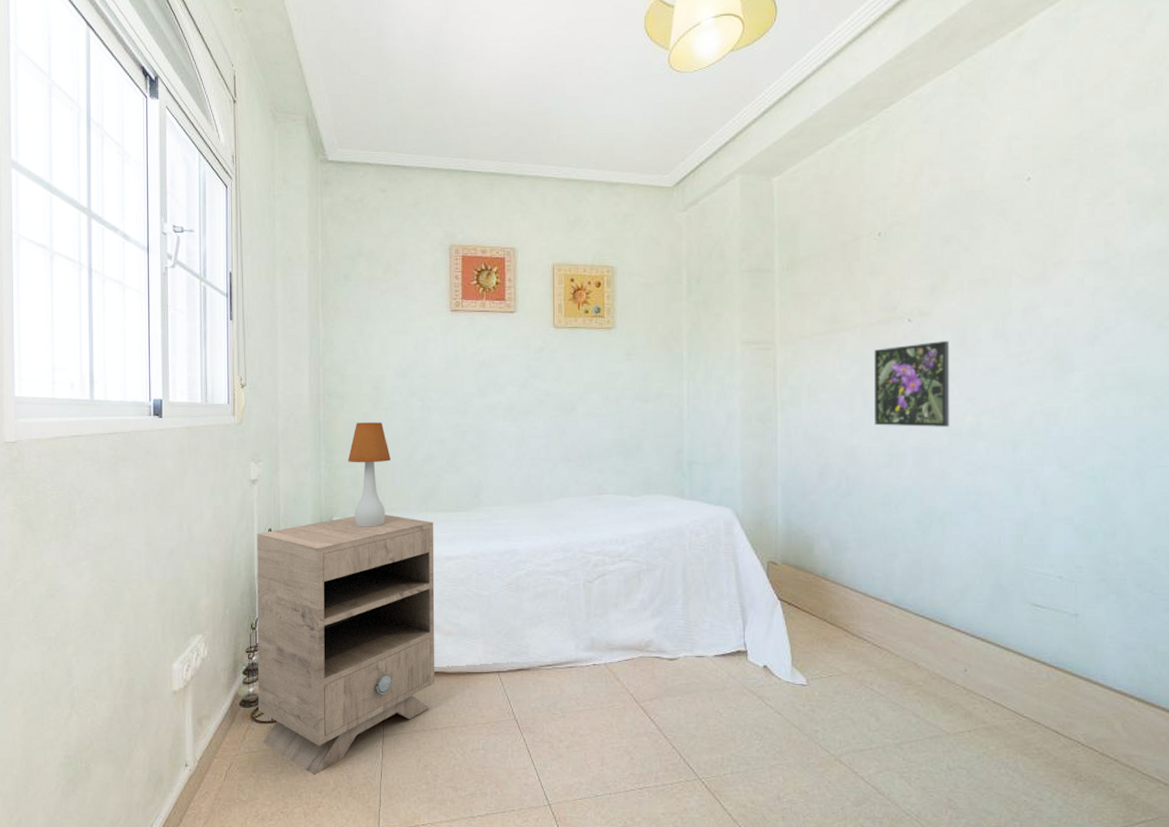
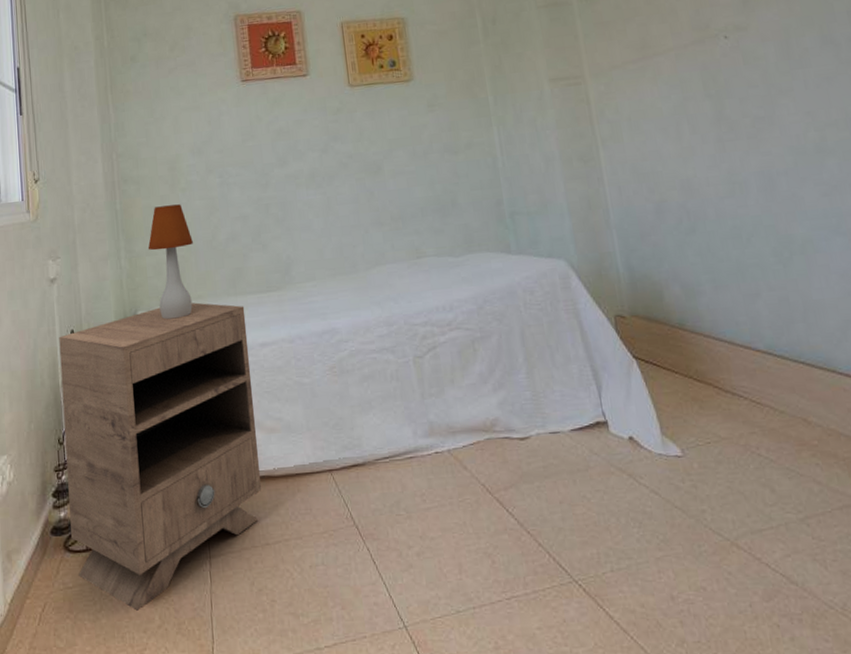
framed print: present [874,340,950,427] -> none [693,53,792,153]

